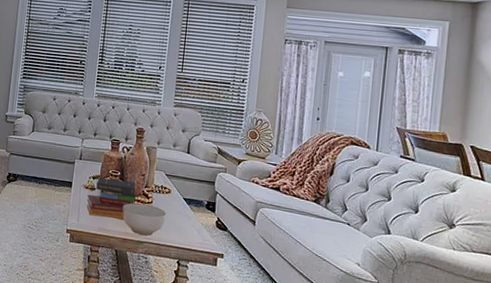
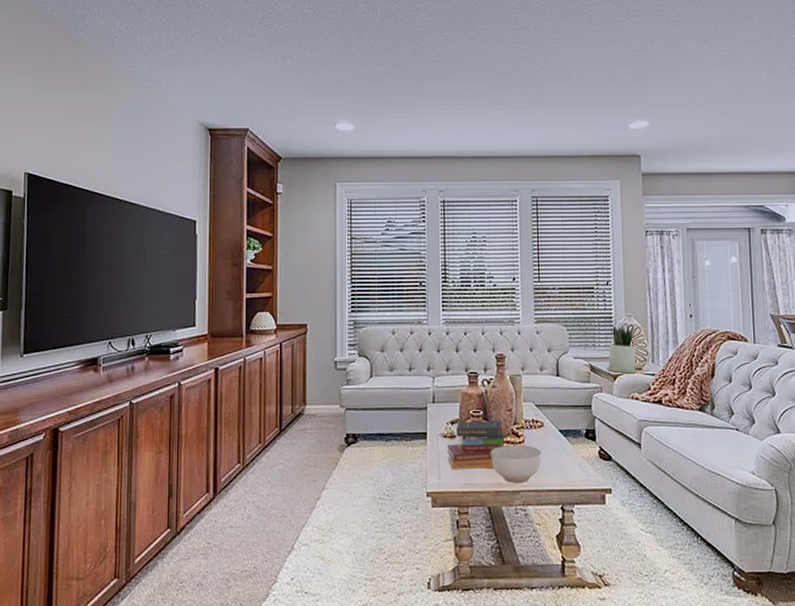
planter: none [232,118,264,162] -> present [606,325,638,374]

